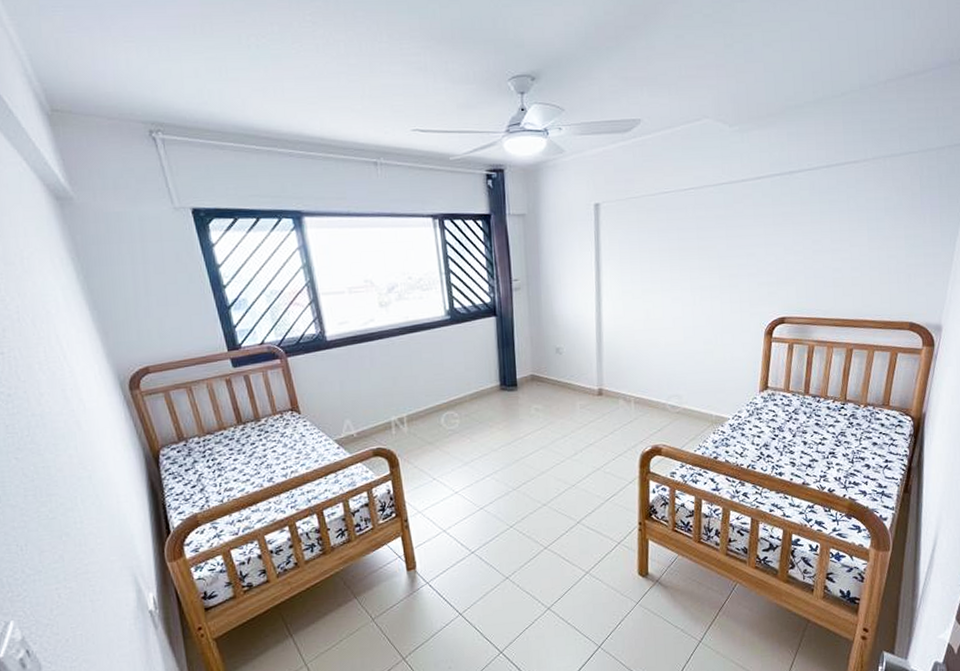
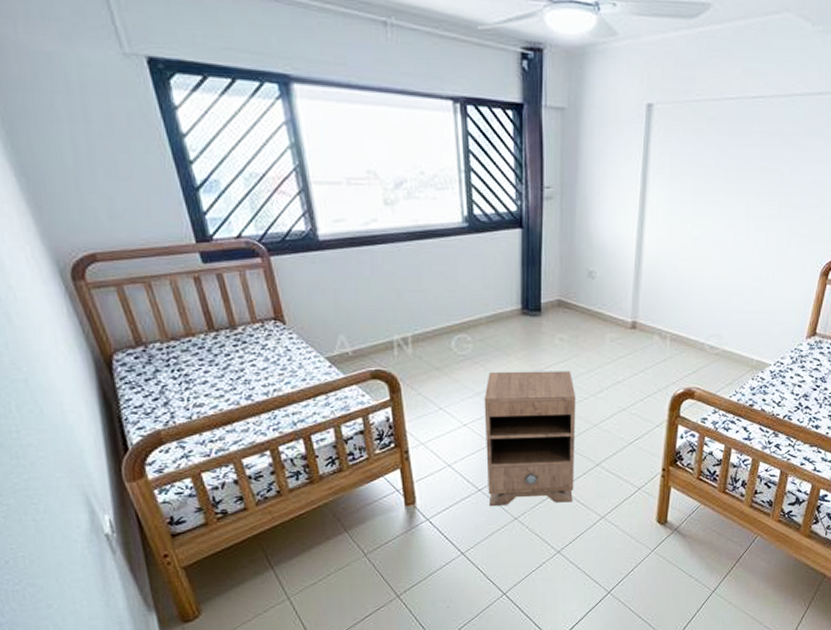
nightstand: none [472,437,559,567] -> present [484,371,576,506]

